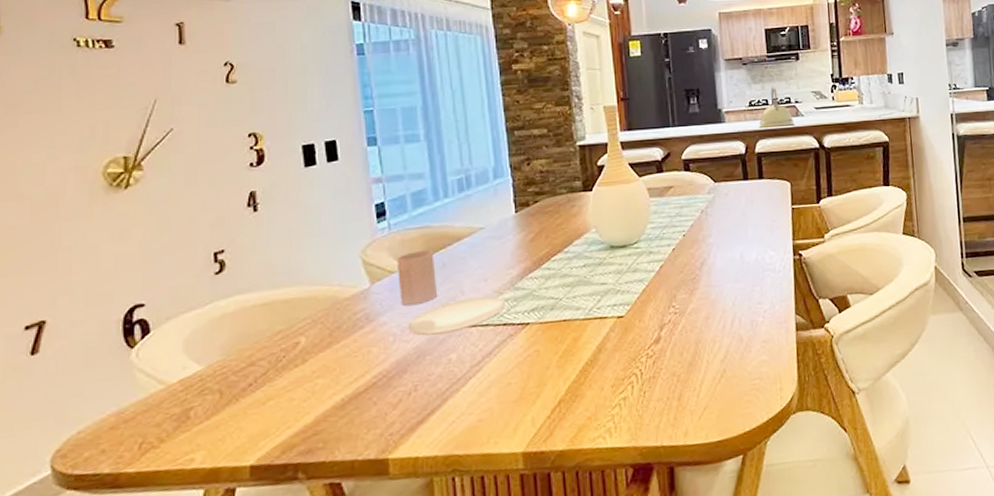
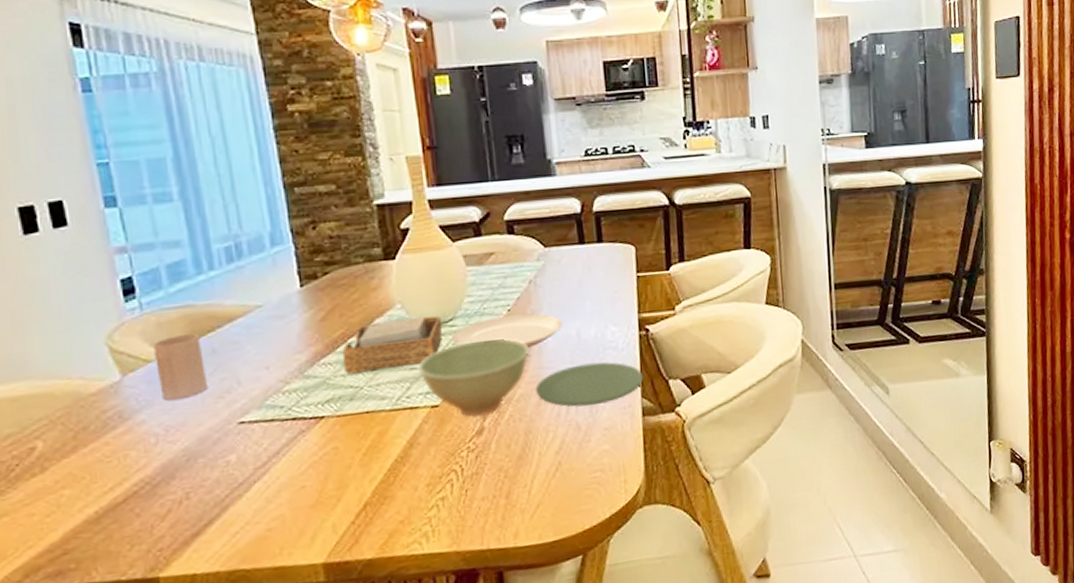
plate: present [406,296,506,336] -> none [171,386,295,435]
napkin holder: none [546,239,629,287] -> present [342,316,443,374]
bowl: none [607,259,700,328] -> present [417,338,529,418]
plate: none [636,238,729,268] -> present [452,313,563,347]
plate: none [705,282,798,321] -> present [536,362,644,407]
kettle: present [759,86,795,129] -> none [597,131,640,183]

